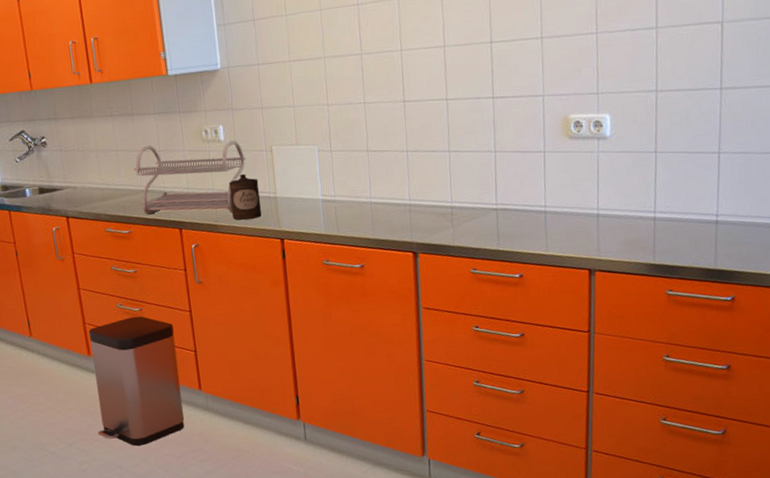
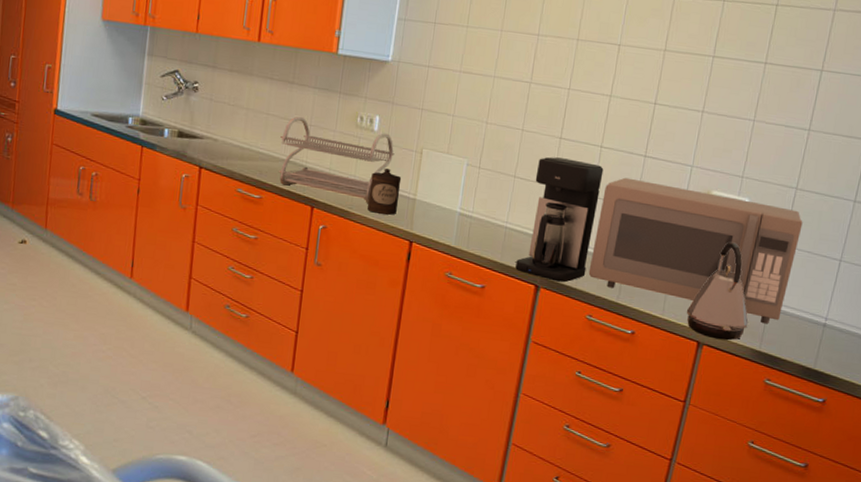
pedal bin: present [88,316,185,446] -> none [175,282,281,415]
coffee maker: none [387,118,460,245] -> present [515,157,604,283]
microwave: none [459,113,672,237] -> present [588,177,803,324]
kettle: none [570,161,637,263] -> present [686,242,749,341]

